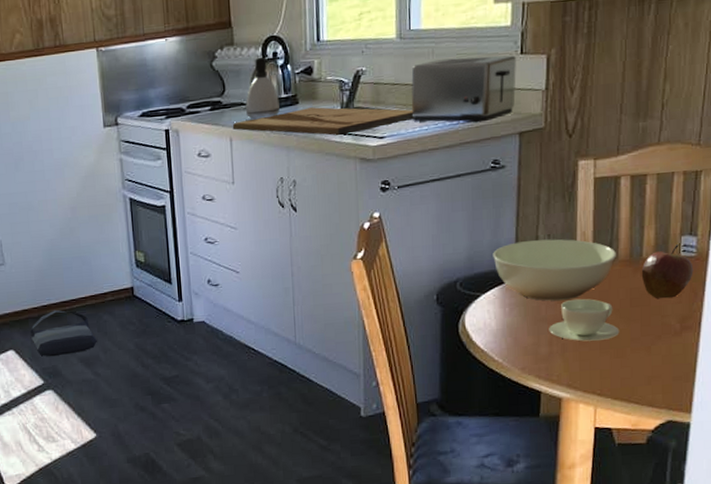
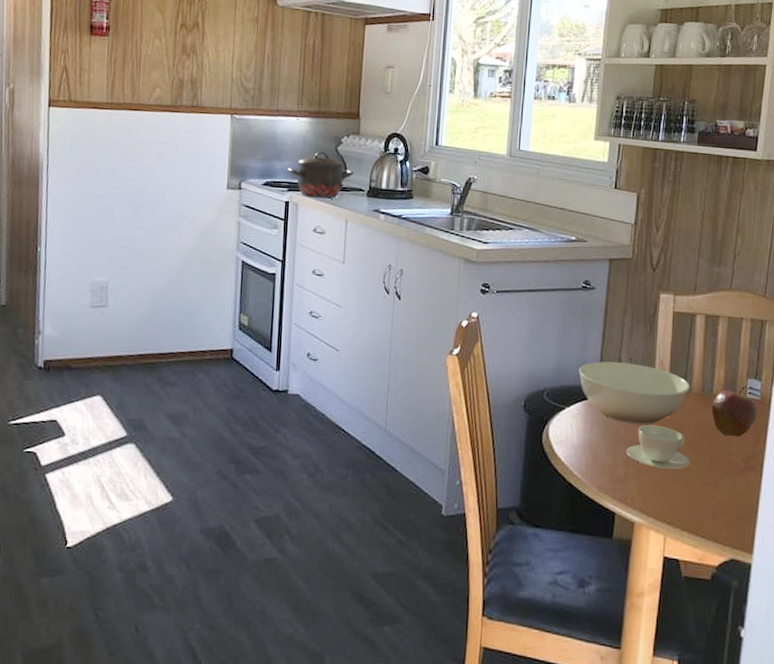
bag: present [29,309,97,357] -> none [120,360,189,409]
cooking pot: none [163,70,232,122] -> present [287,151,353,200]
cutting board: present [232,107,414,136] -> none [349,203,517,235]
soap dispenser: present [246,57,280,120] -> none [364,150,400,207]
toaster: present [411,55,516,123] -> none [514,180,610,244]

